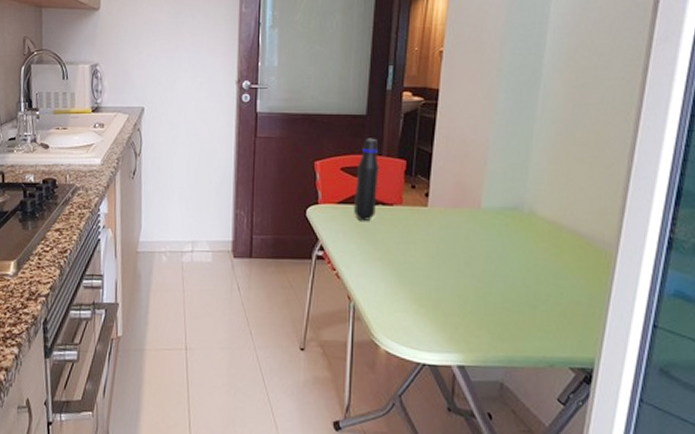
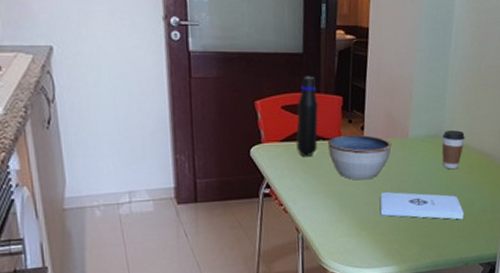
bowl: none [388,201,460,252] -> present [328,134,392,180]
notepad: none [444,268,550,310] -> present [380,192,464,220]
coffee cup: none [522,204,553,249] -> present [442,130,465,170]

